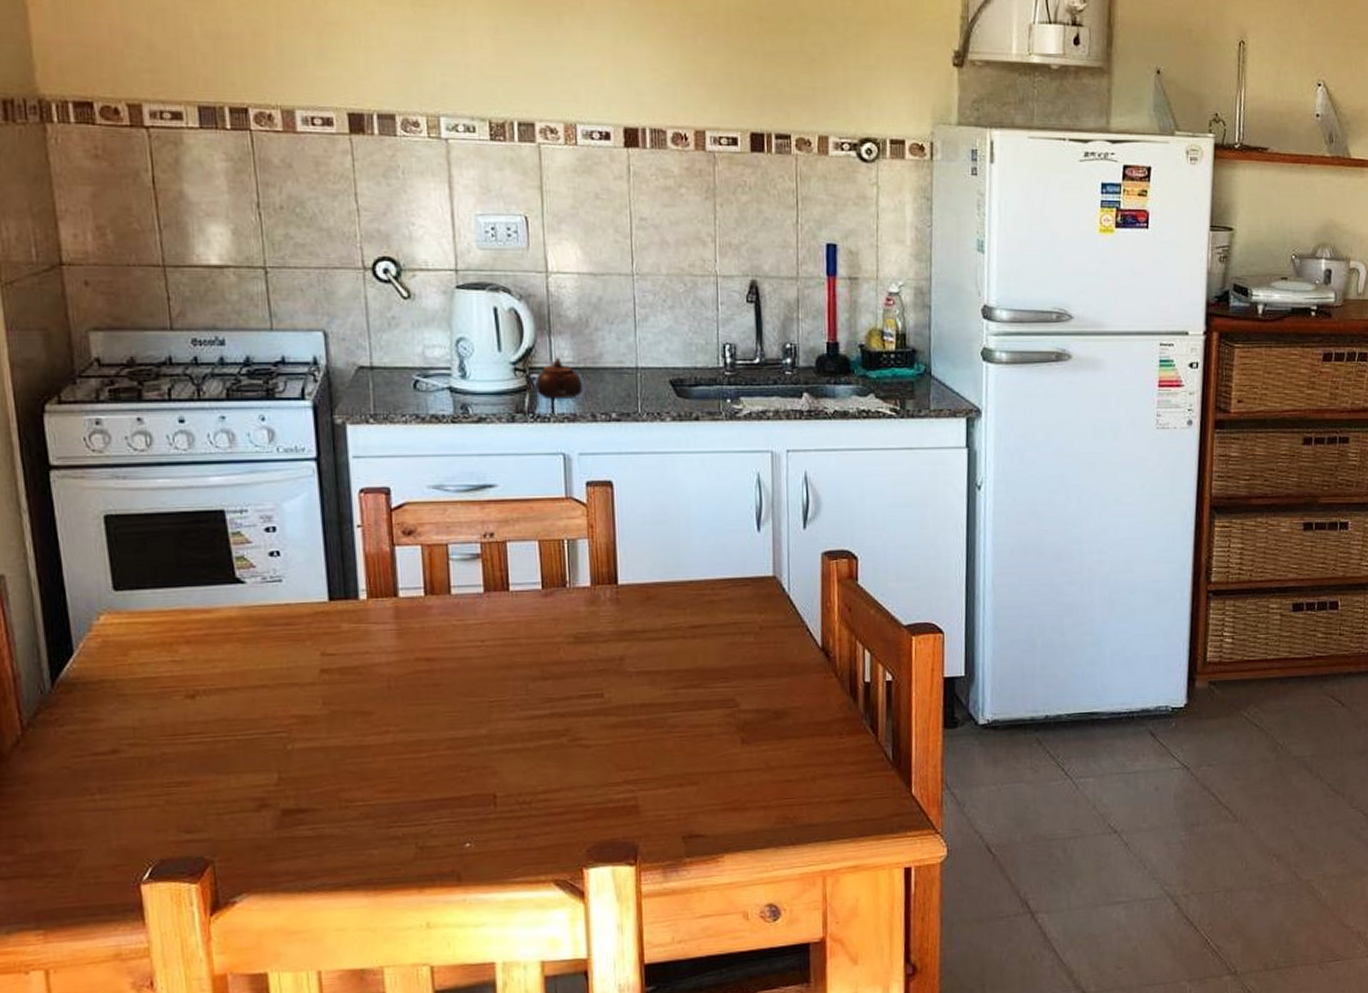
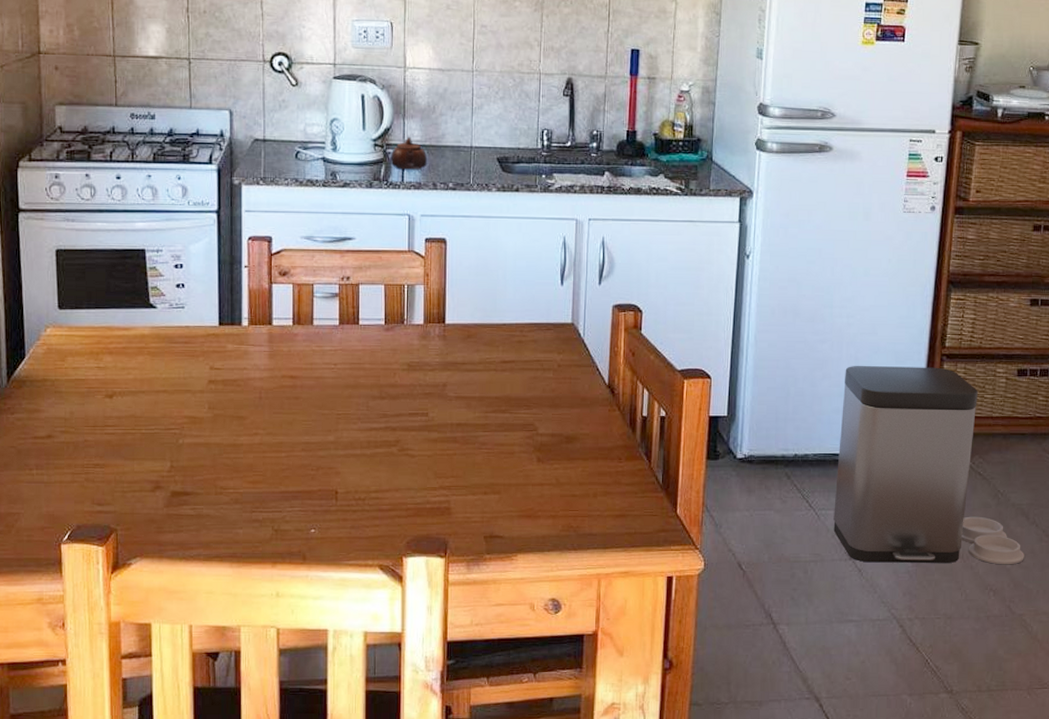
pedal bin: none [1093,606,1250,835] -> present [833,365,978,563]
pet bowl: none [1239,773,1309,827] -> present [961,516,1024,565]

